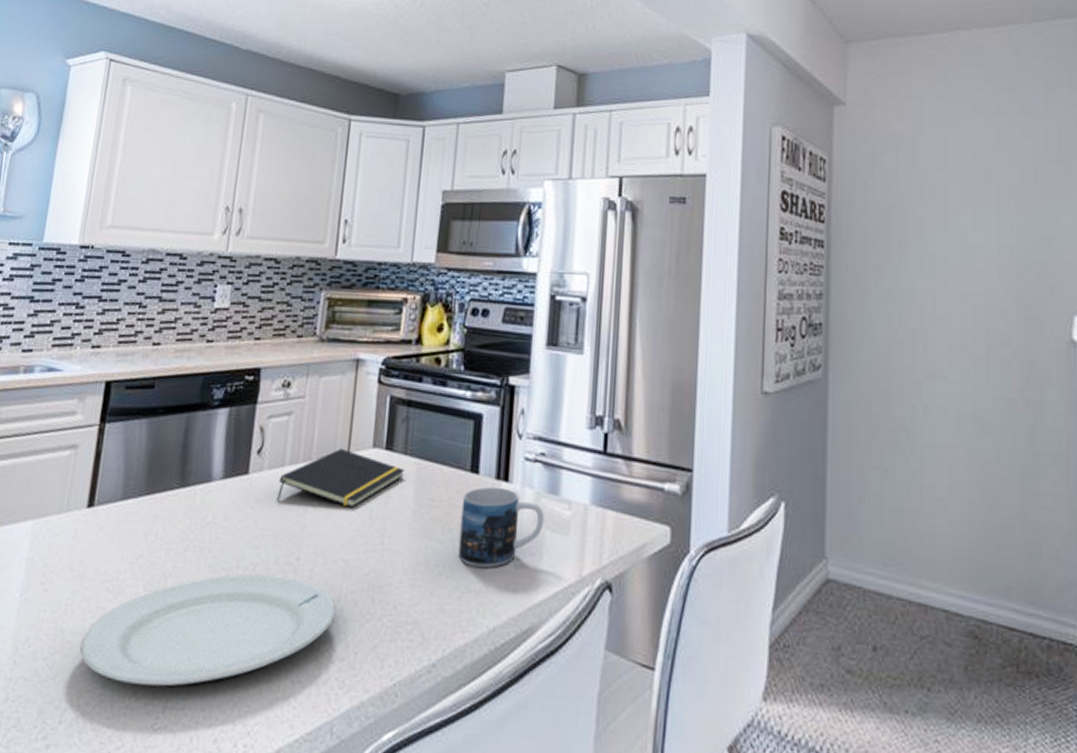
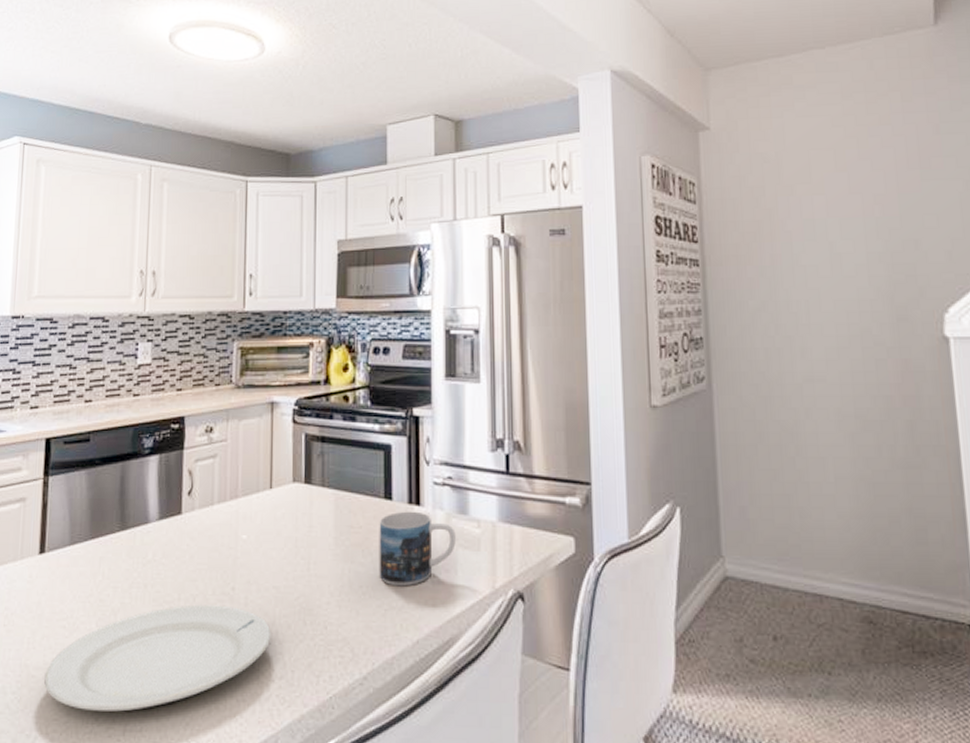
notepad: present [276,448,405,508] -> none [208,484,323,539]

